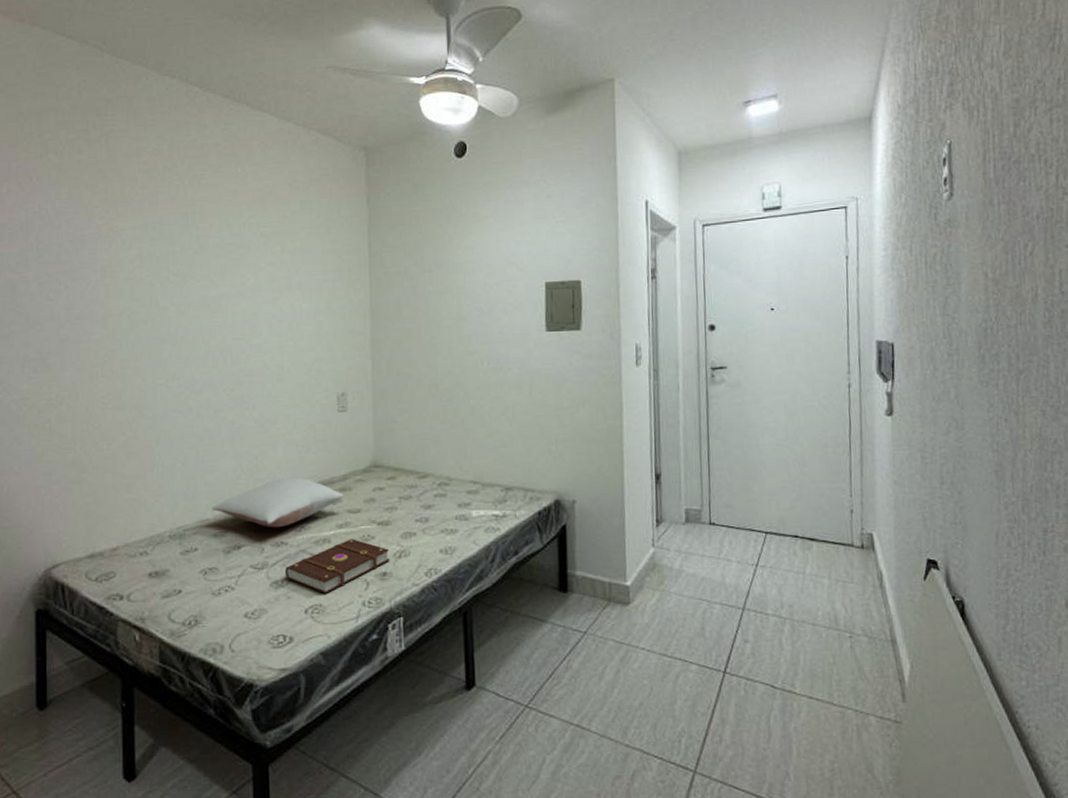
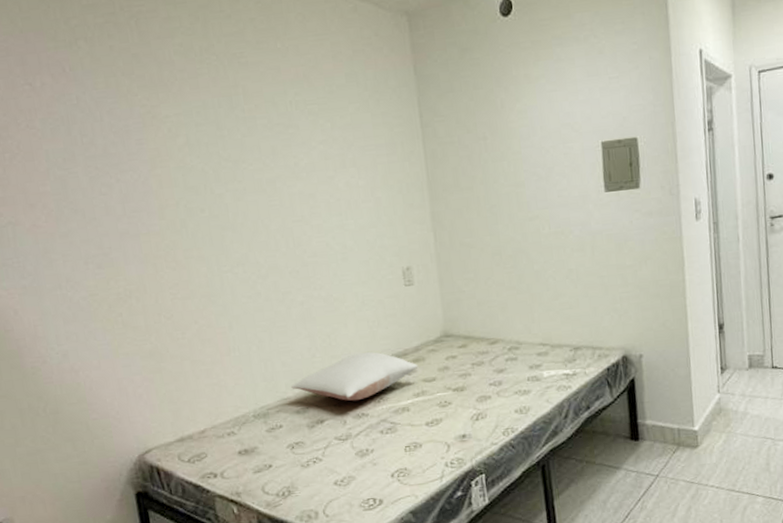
book: present [285,538,390,594] -> none [369,405,468,458]

